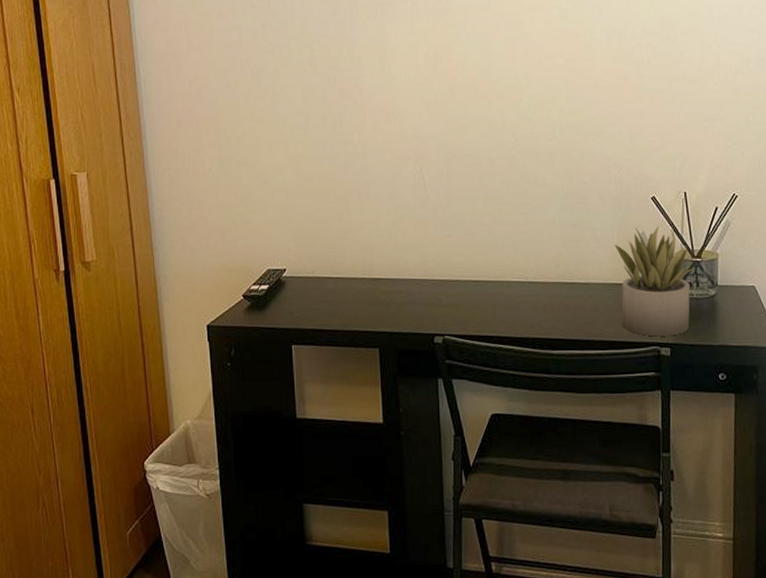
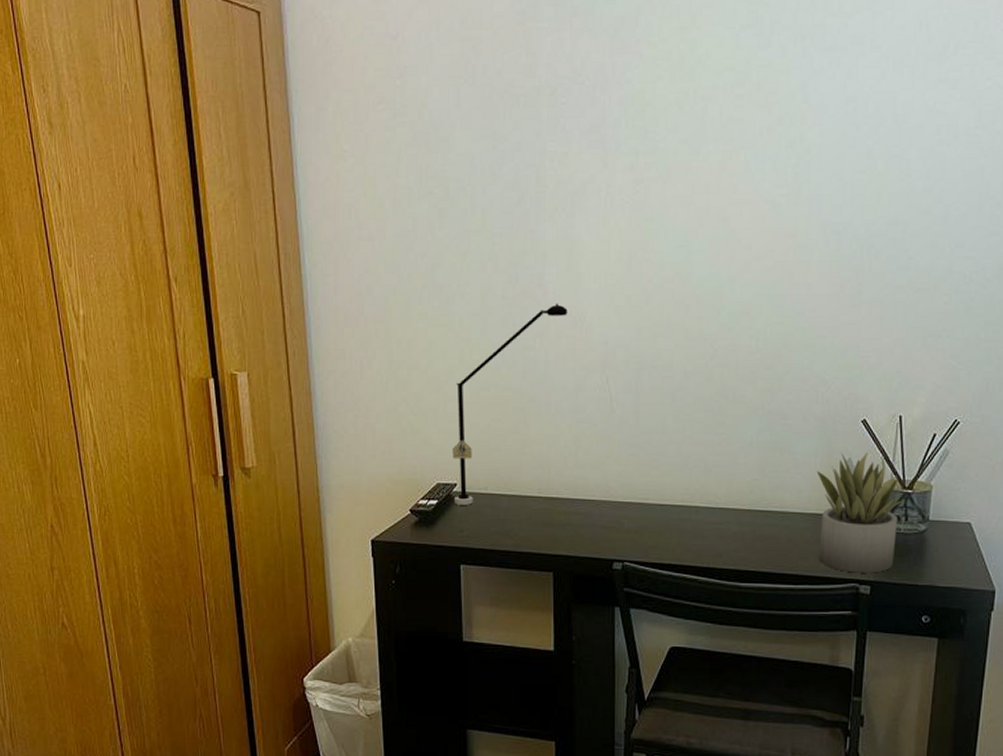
desk lamp: none [281,101,382,289] -> present [452,303,568,505]

